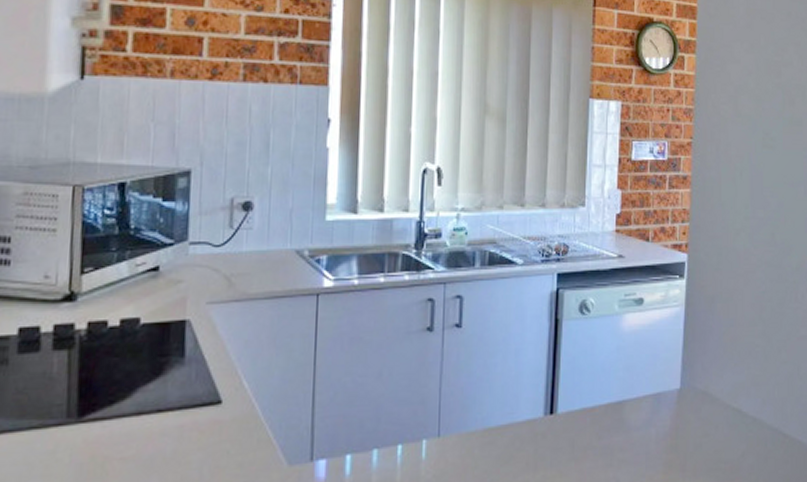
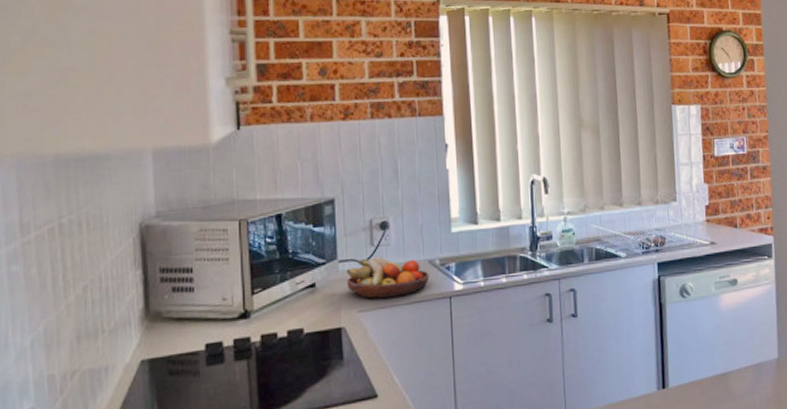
fruit bowl: none [196,242,296,290] -> present [346,257,430,299]

